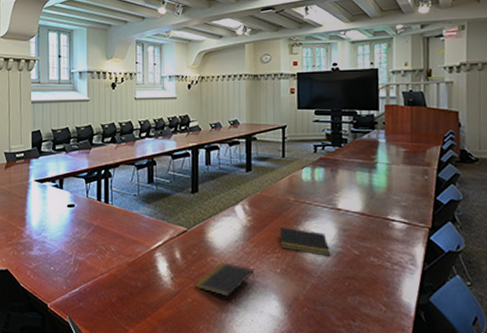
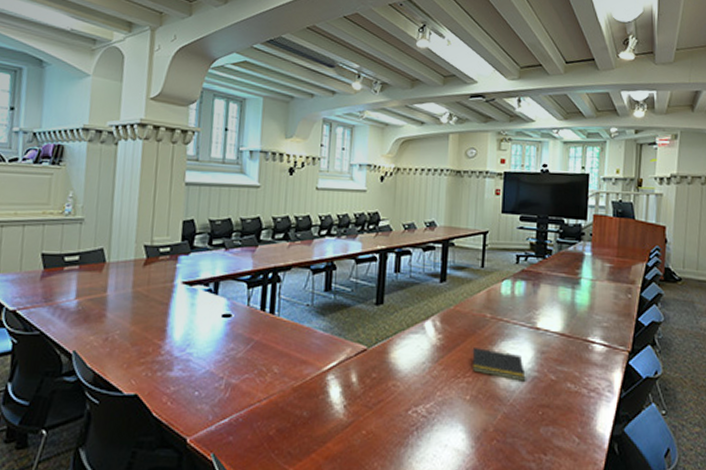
notepad: present [194,261,255,297] -> none [371,386,441,428]

